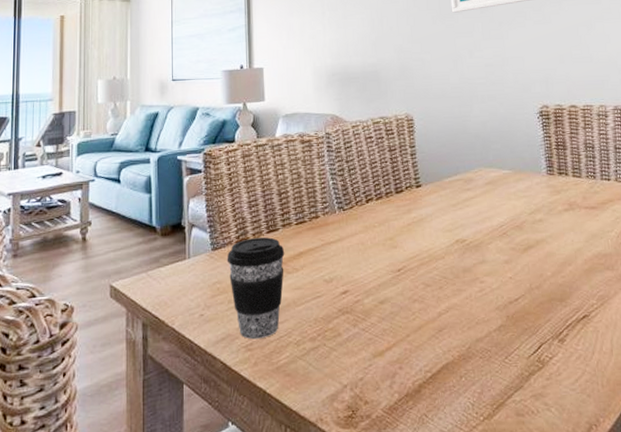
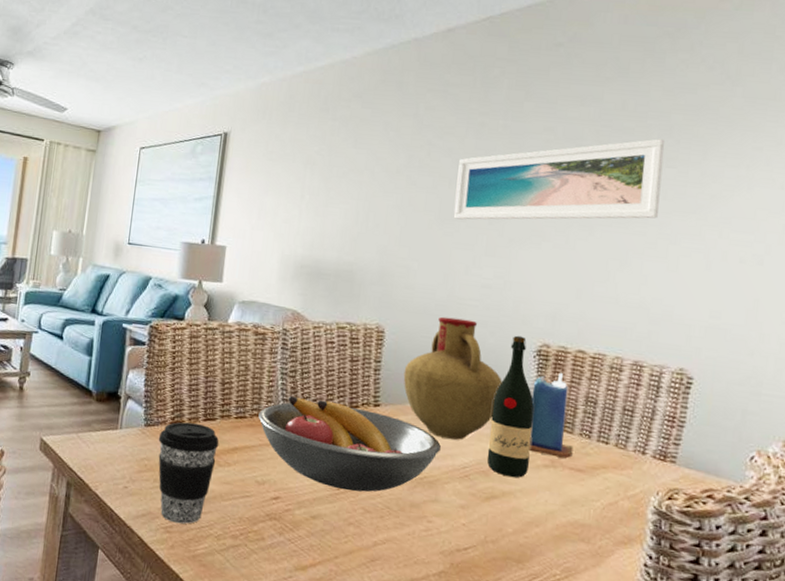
fruit bowl: none [316,191,479,271] -> present [258,395,441,492]
vase: none [436,96,517,204] -> present [403,316,502,440]
wine bottle: none [513,102,553,226] -> present [487,335,535,478]
candle: none [542,126,585,201] -> present [529,372,574,459]

